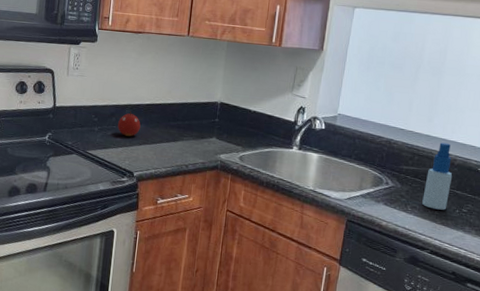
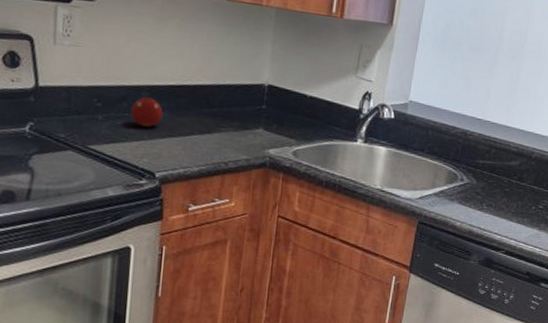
spray bottle: present [422,143,453,210] -> none [498,134,530,207]

